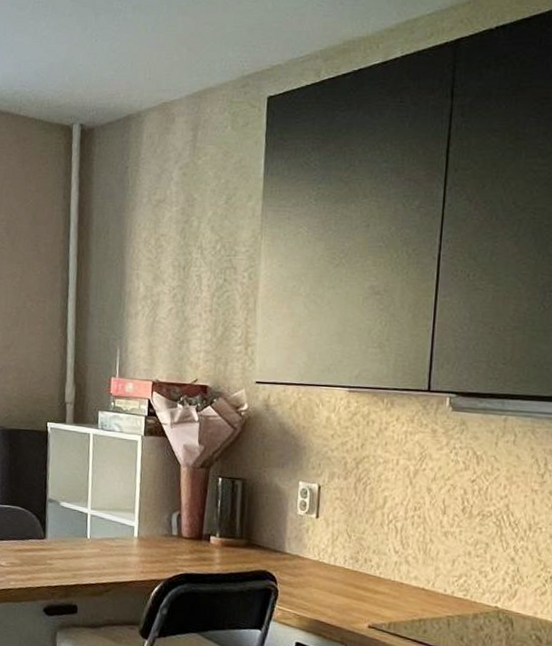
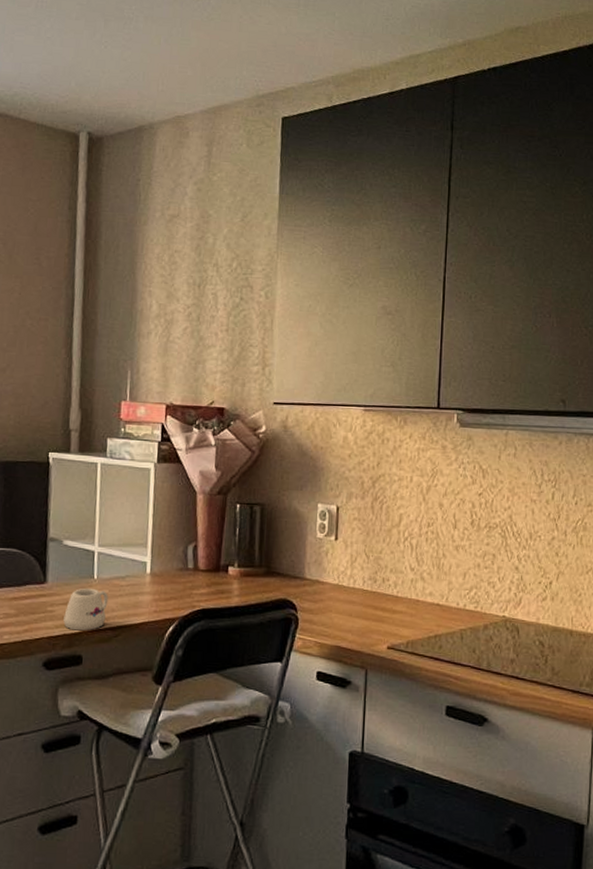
mug: none [61,546,100,584] -> present [63,588,108,631]

